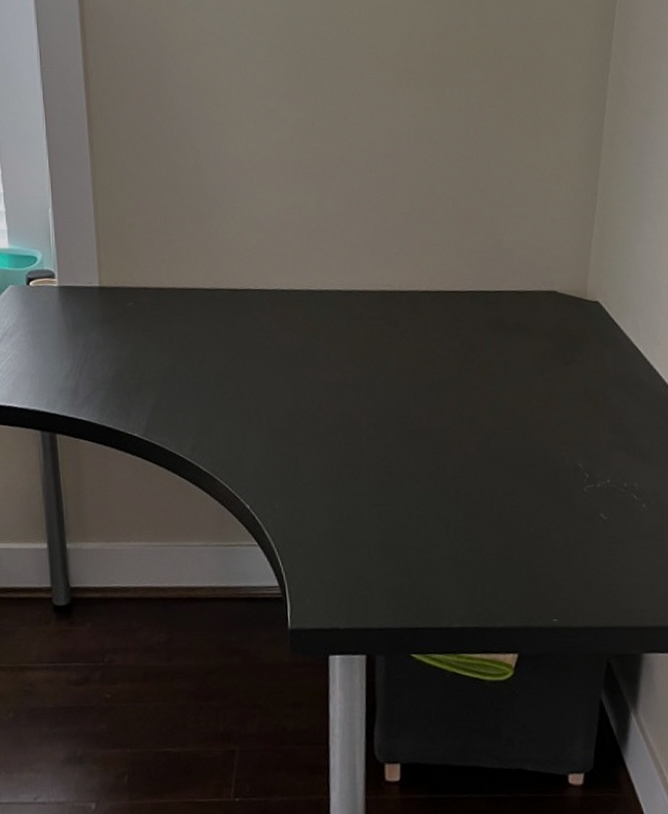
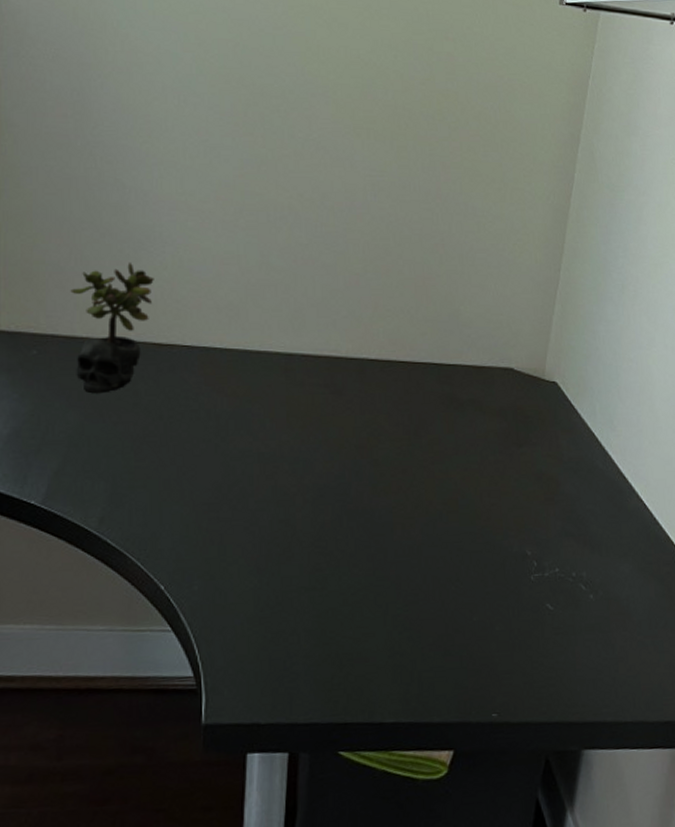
succulent plant: none [157,218,227,337] -> present [70,262,154,394]

